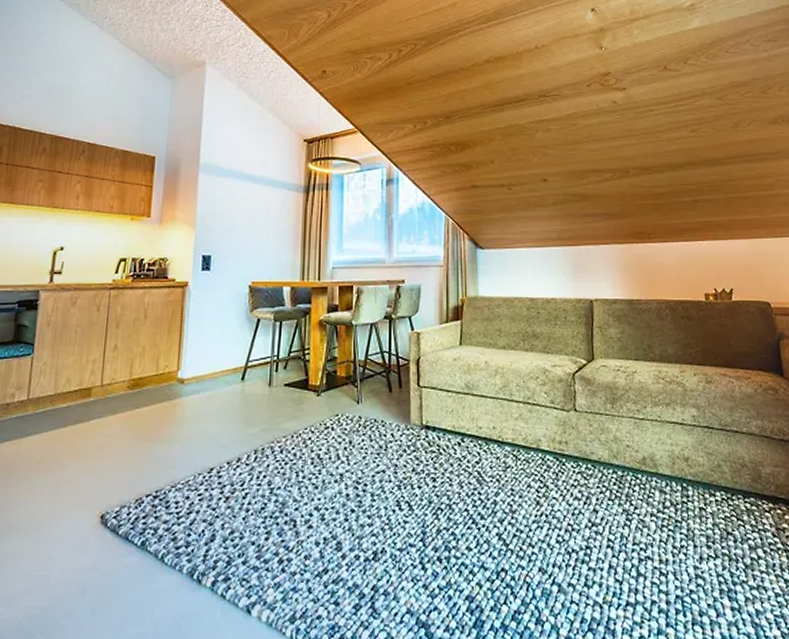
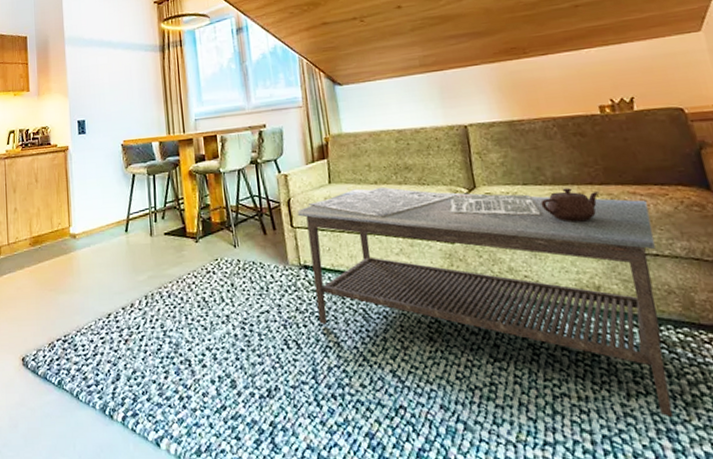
coffee table: none [425,352,736,578] -> present [297,187,673,417]

